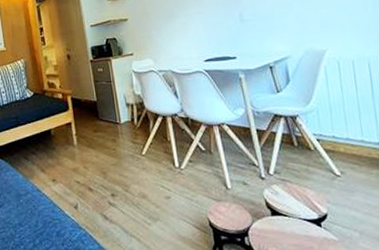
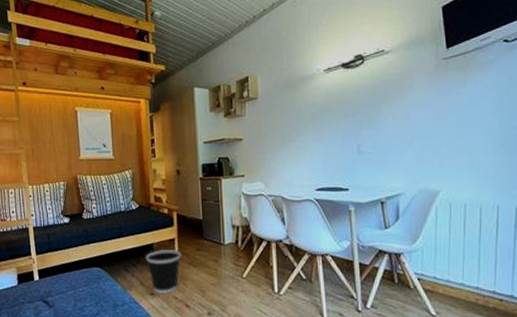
wastebasket: none [44,133,80,180] -> present [145,250,182,295]

